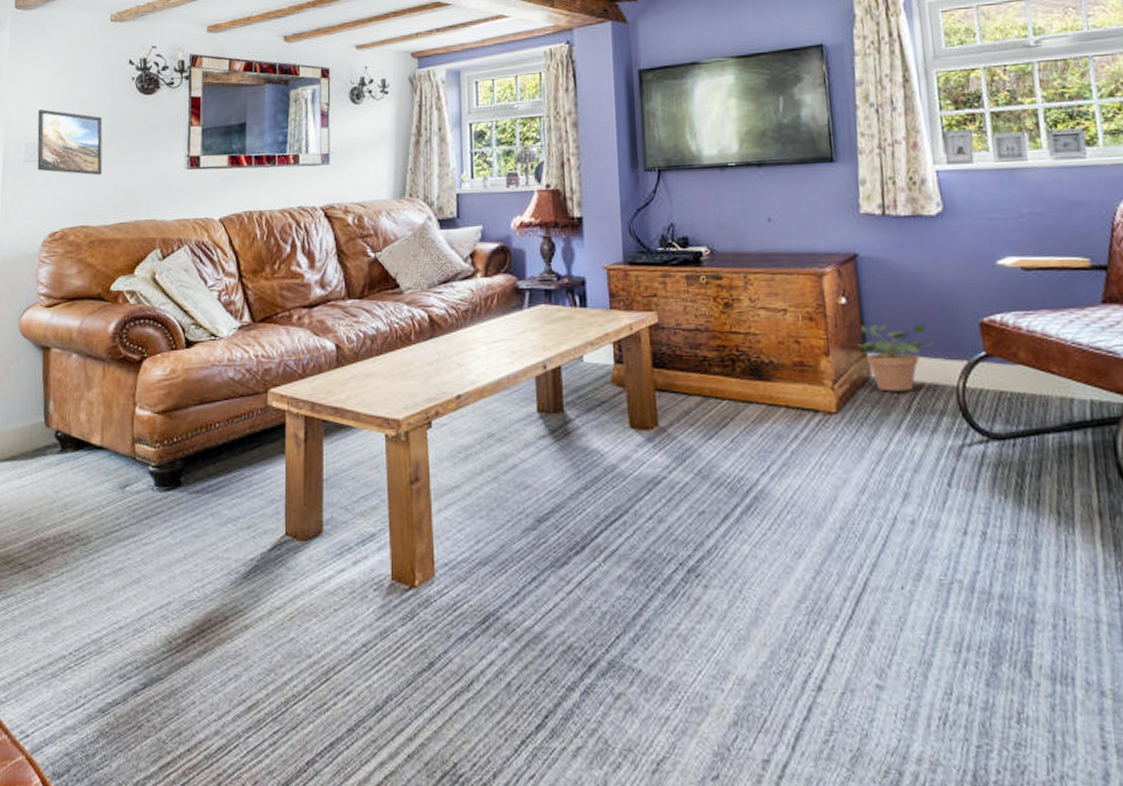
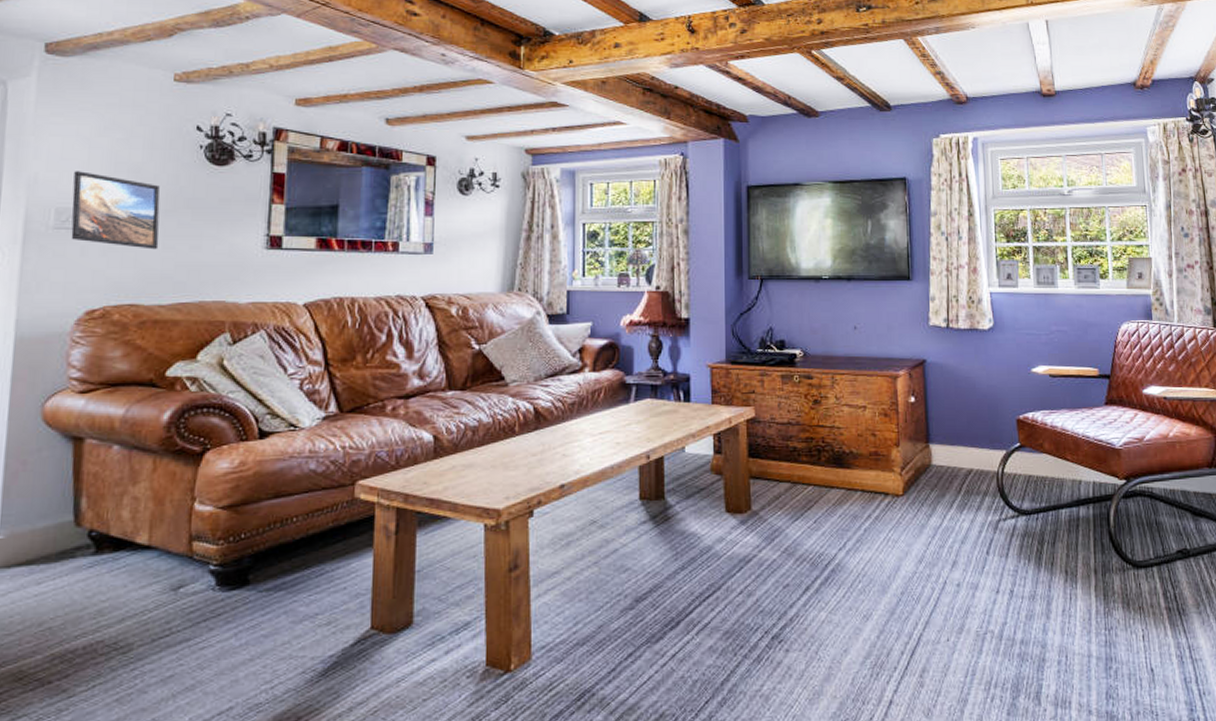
potted plant: present [856,323,933,392] -> none [921,419,981,477]

